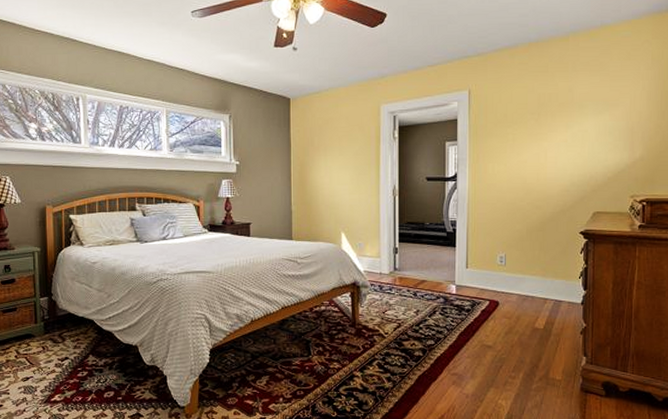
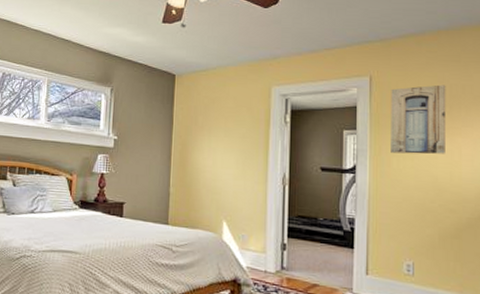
wall art: none [487,94,535,160] -> present [391,84,447,155]

